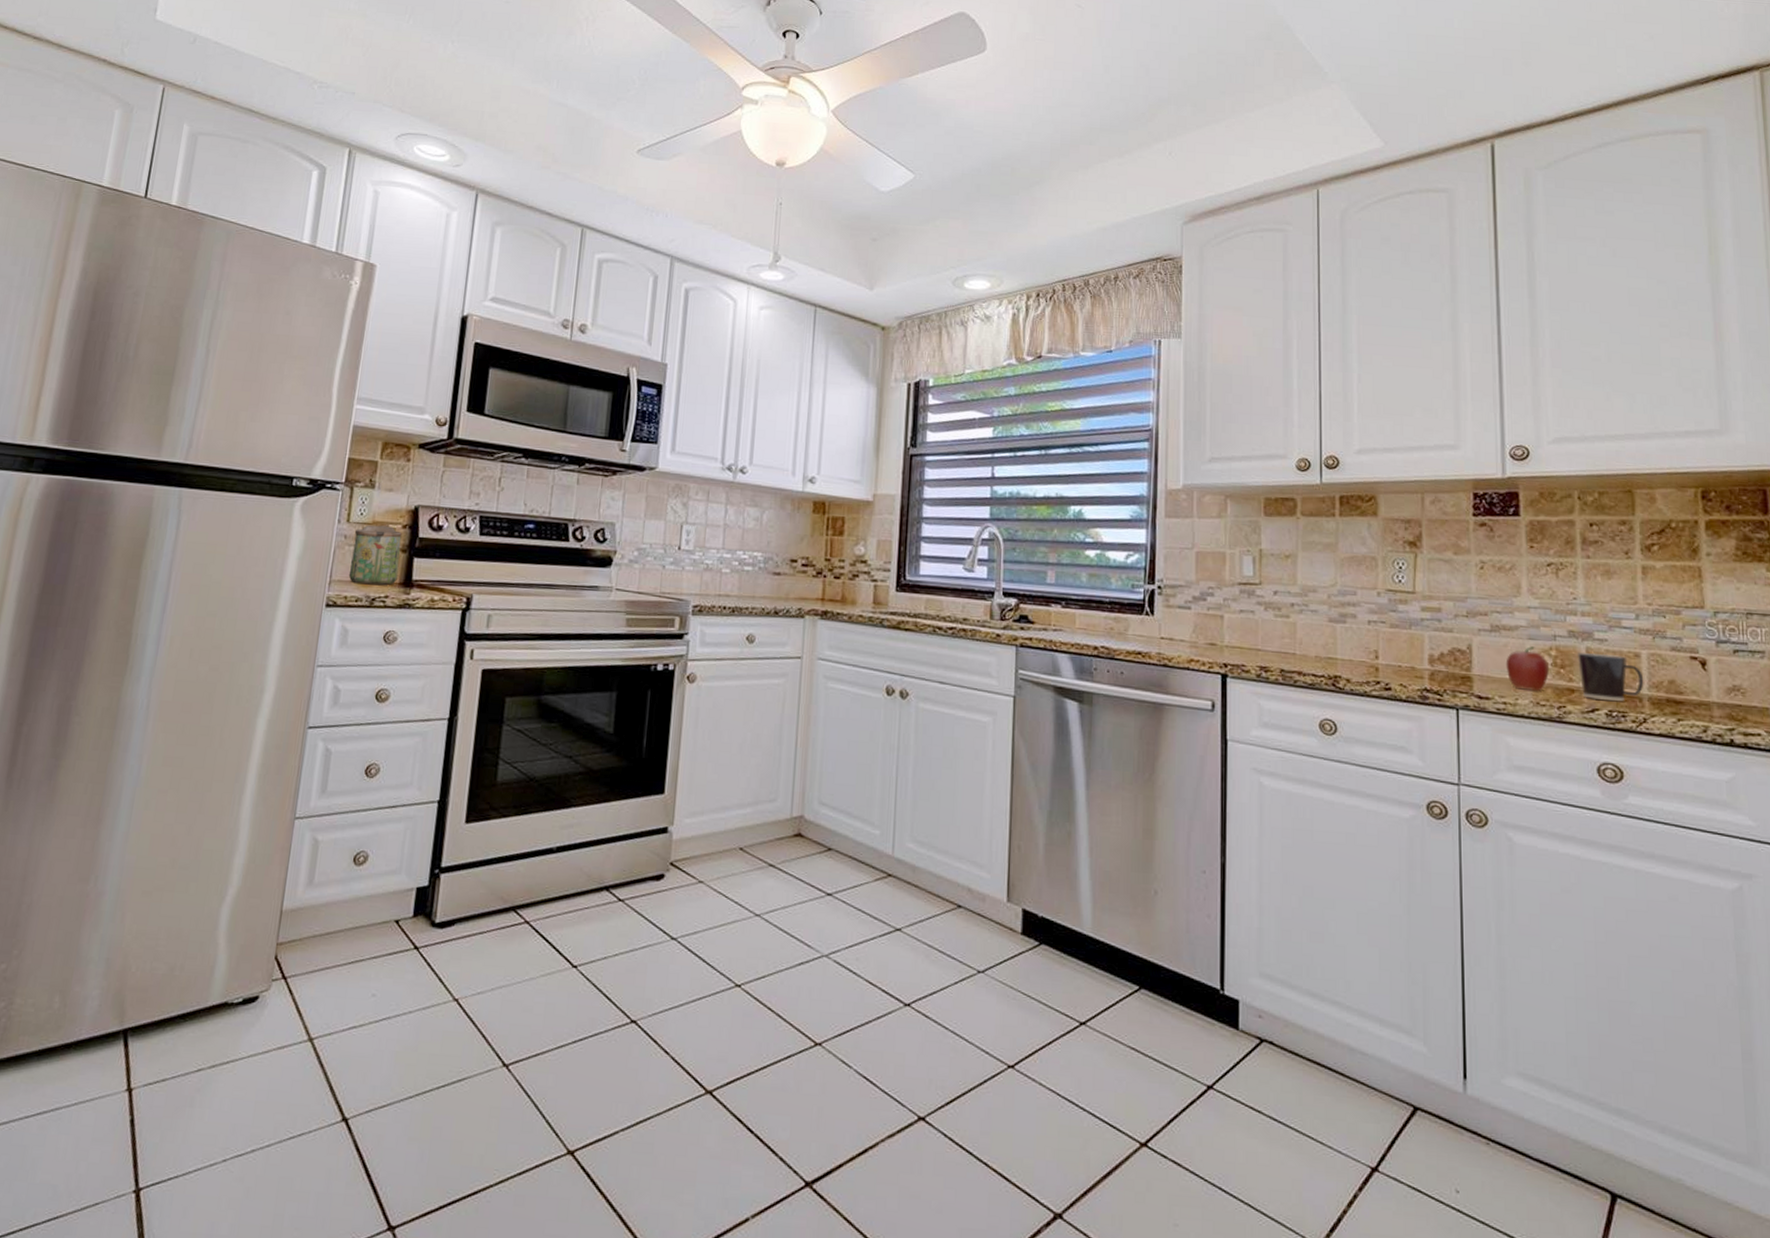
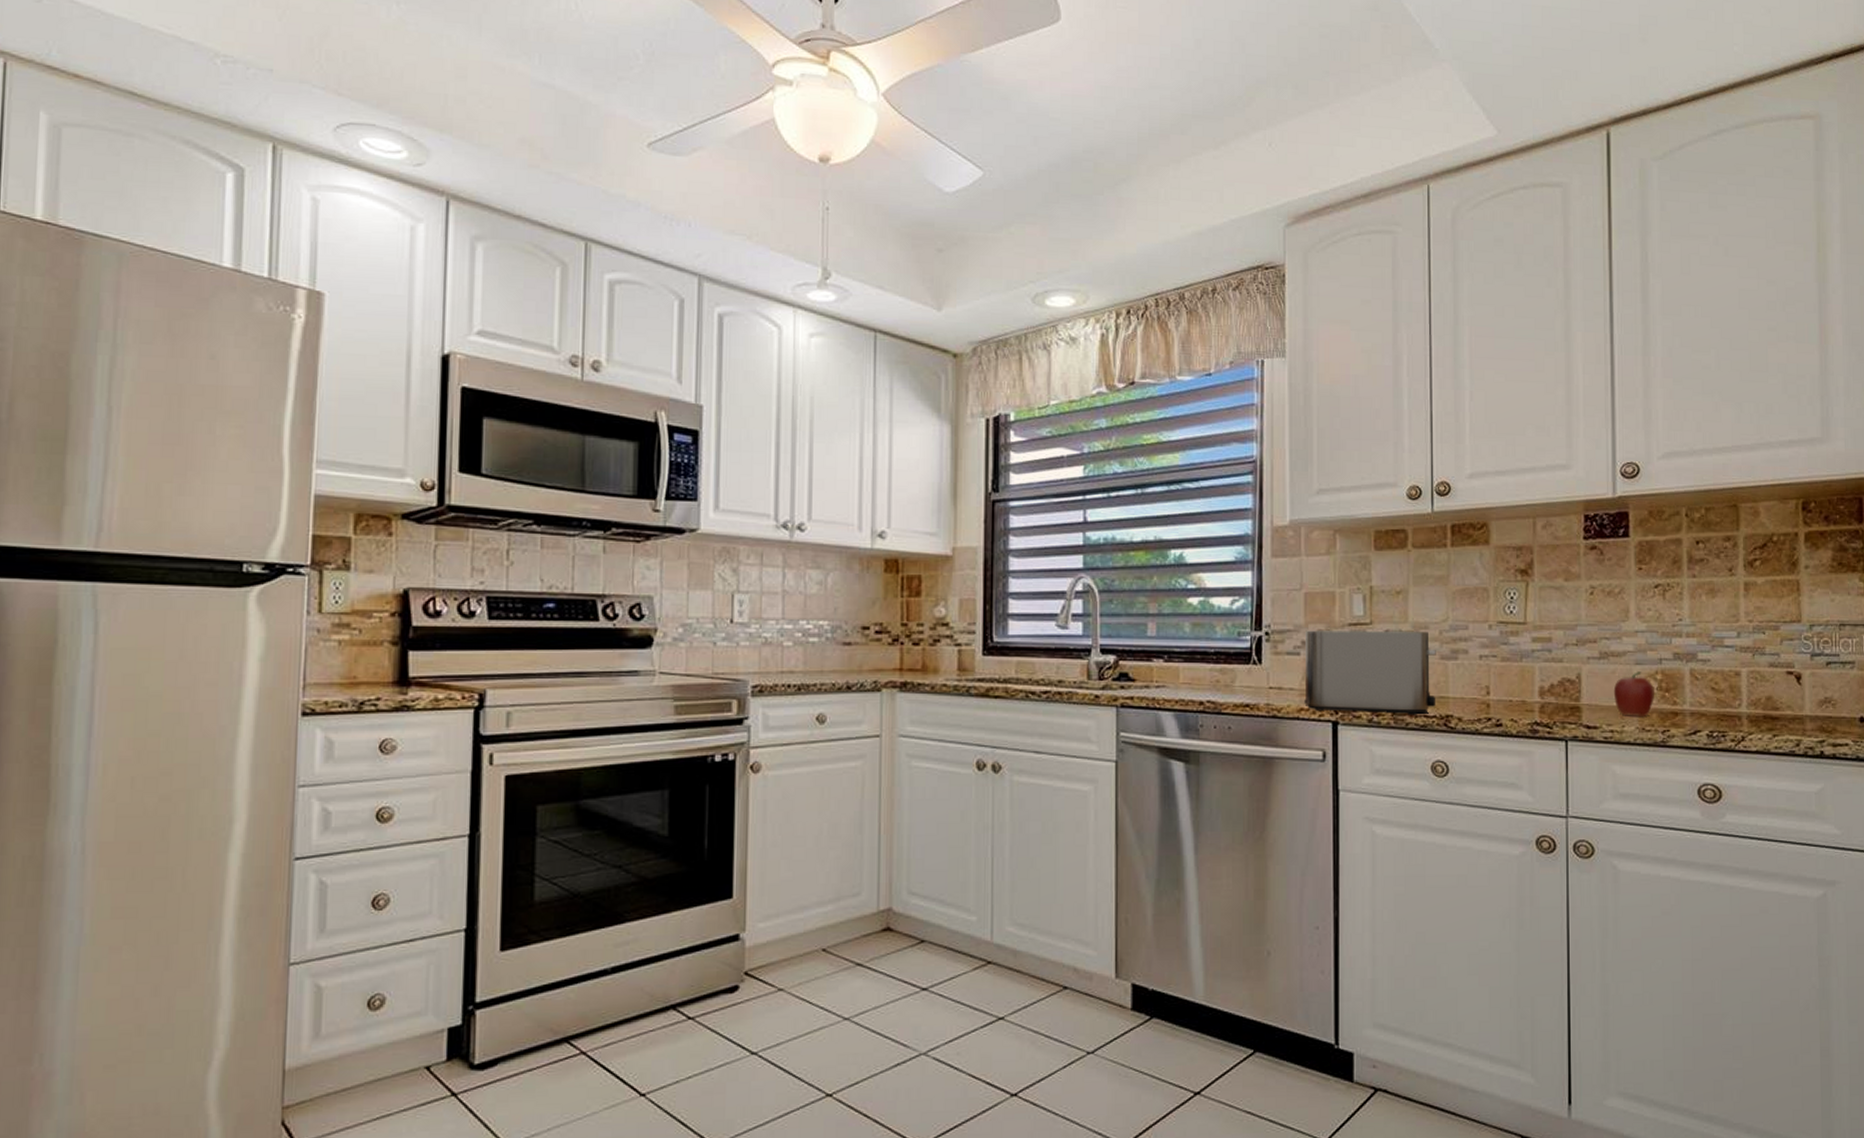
canister: present [348,525,402,585] -> none [327,614,391,686]
toaster: none [1194,587,1325,674] -> present [1304,630,1436,715]
mug: present [1577,653,1644,702] -> none [1681,674,1743,722]

